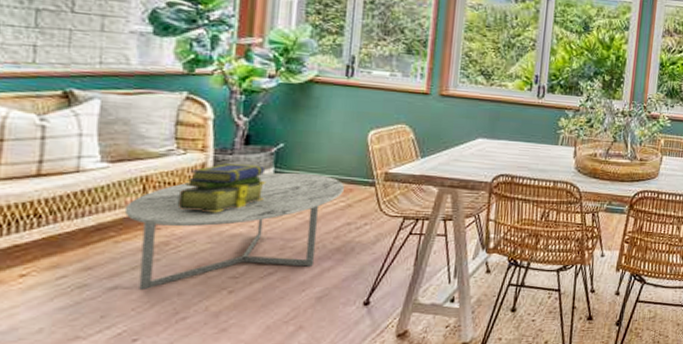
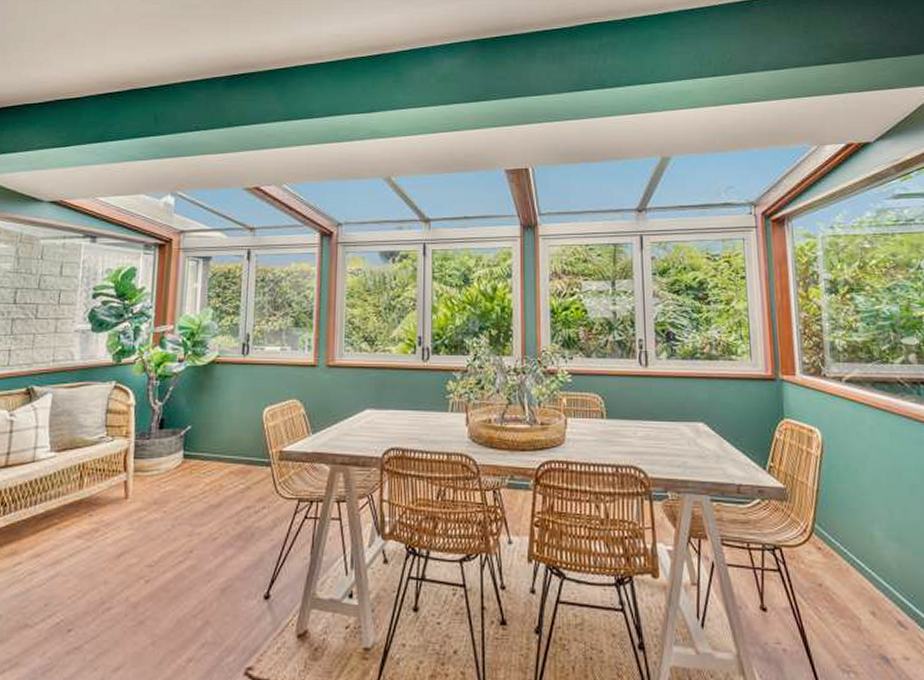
coffee table: present [125,172,344,291] -> none [66,455,243,579]
stack of books: present [177,164,266,213] -> none [106,449,177,499]

